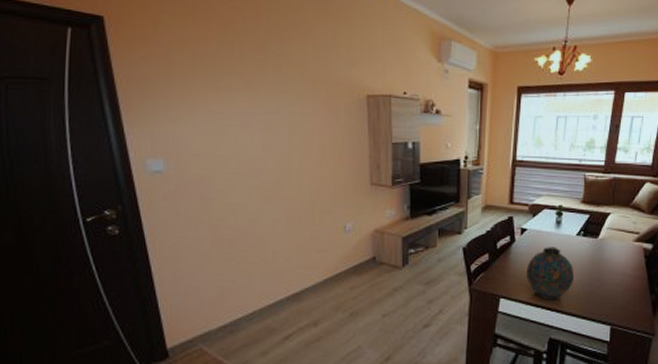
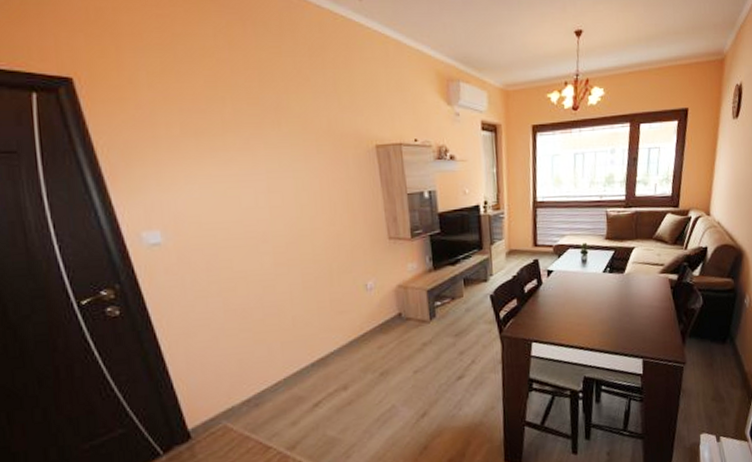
snuff bottle: present [527,247,575,301] -> none [556,286,604,340]

